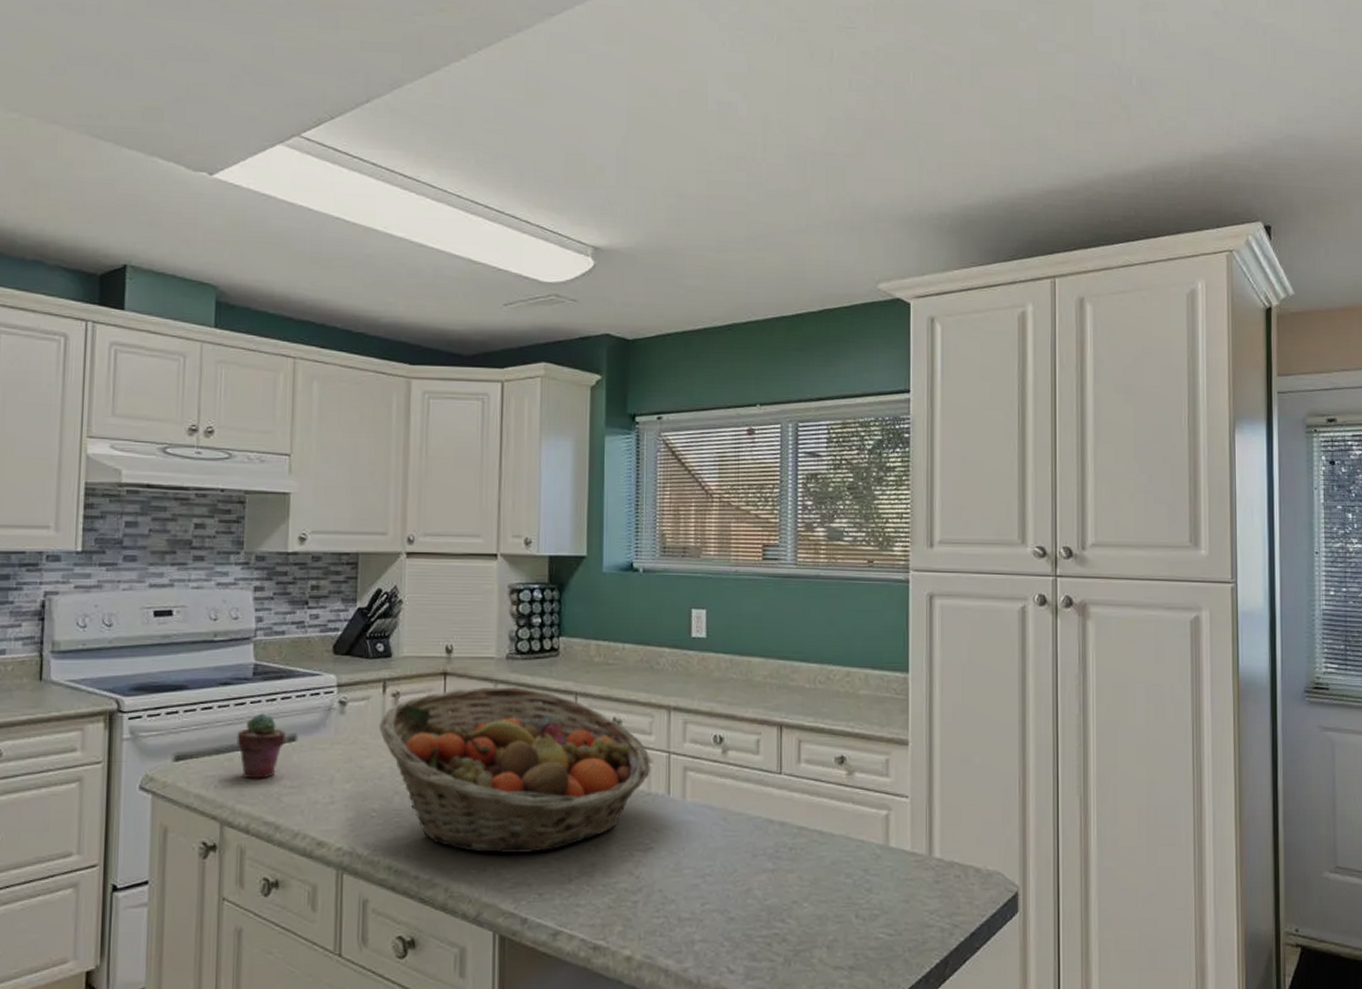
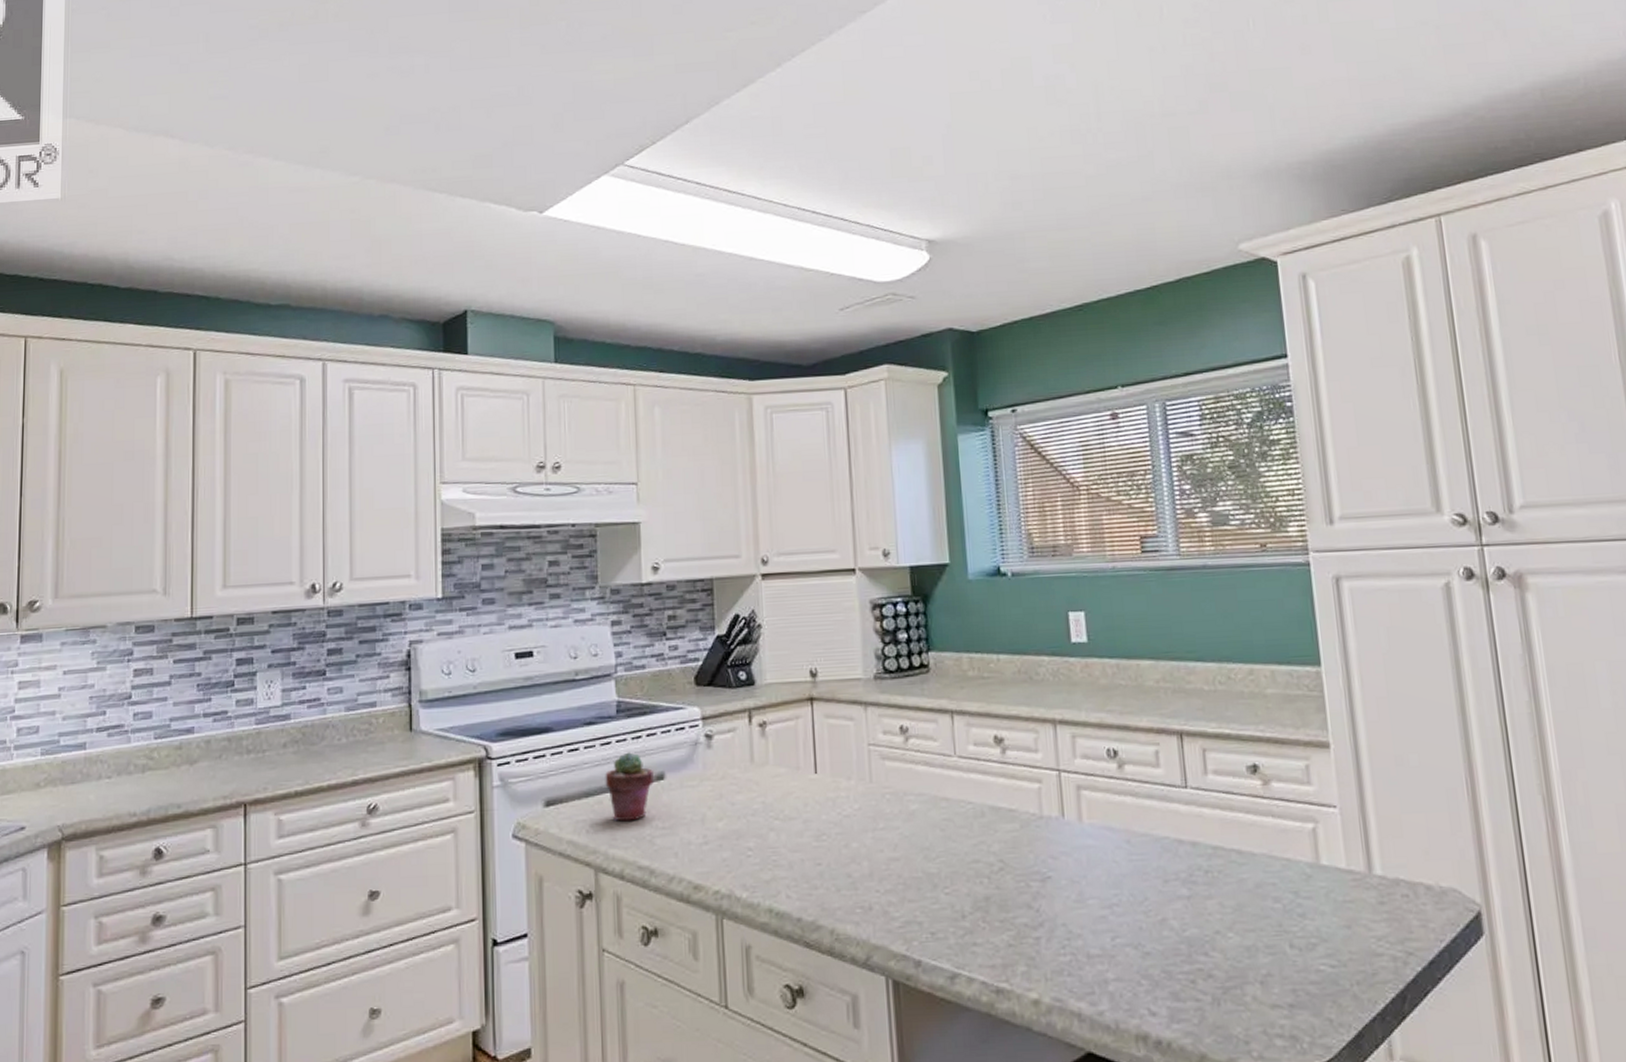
fruit basket: present [379,686,650,854] -> none [747,708,1040,890]

